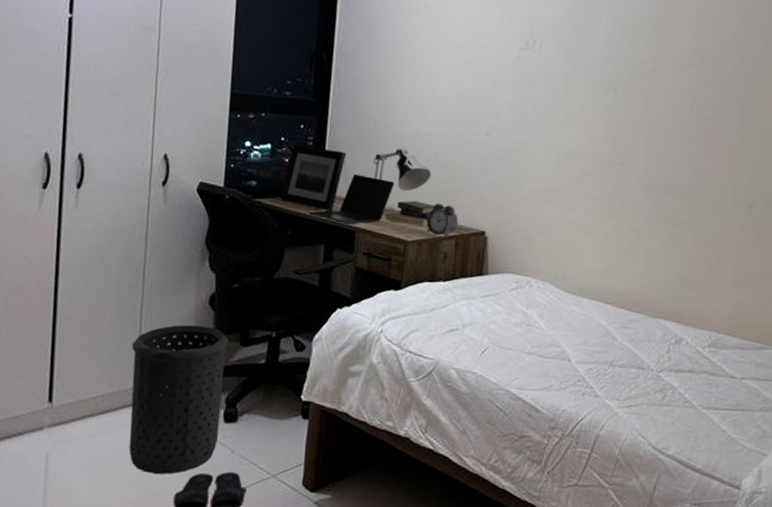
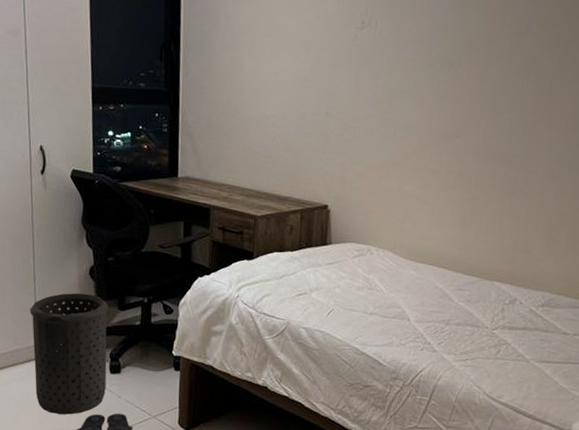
picture frame: present [279,144,347,211] -> none [142,132,198,191]
laptop: present [309,173,395,225] -> none [168,156,243,203]
desk lamp: present [373,148,432,213] -> none [222,130,276,191]
books: present [385,200,434,227] -> none [236,178,280,203]
alarm clock: present [426,203,458,238] -> none [273,180,303,212]

